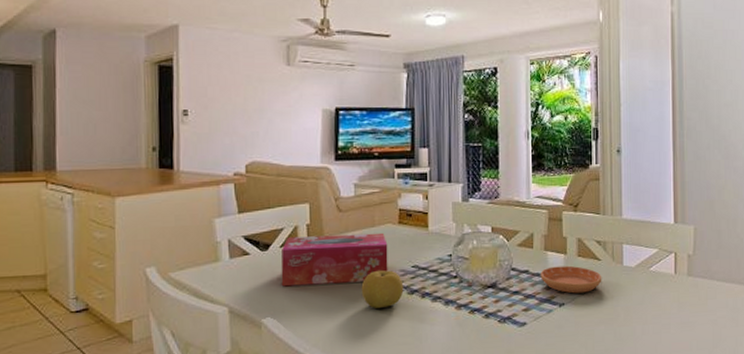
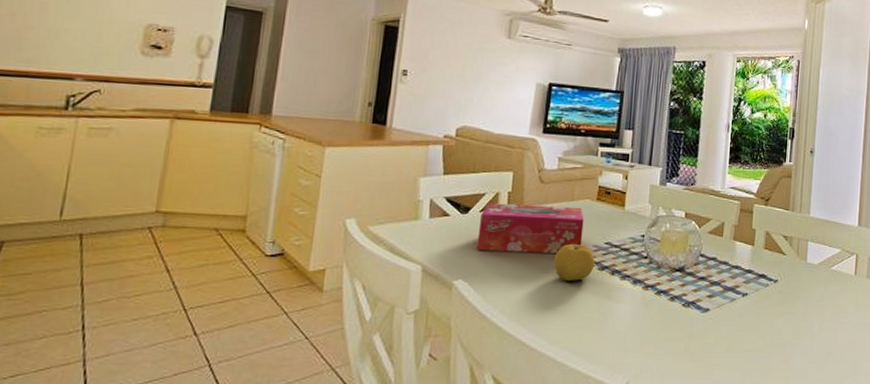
saucer: present [540,265,602,294] -> none [727,256,786,285]

